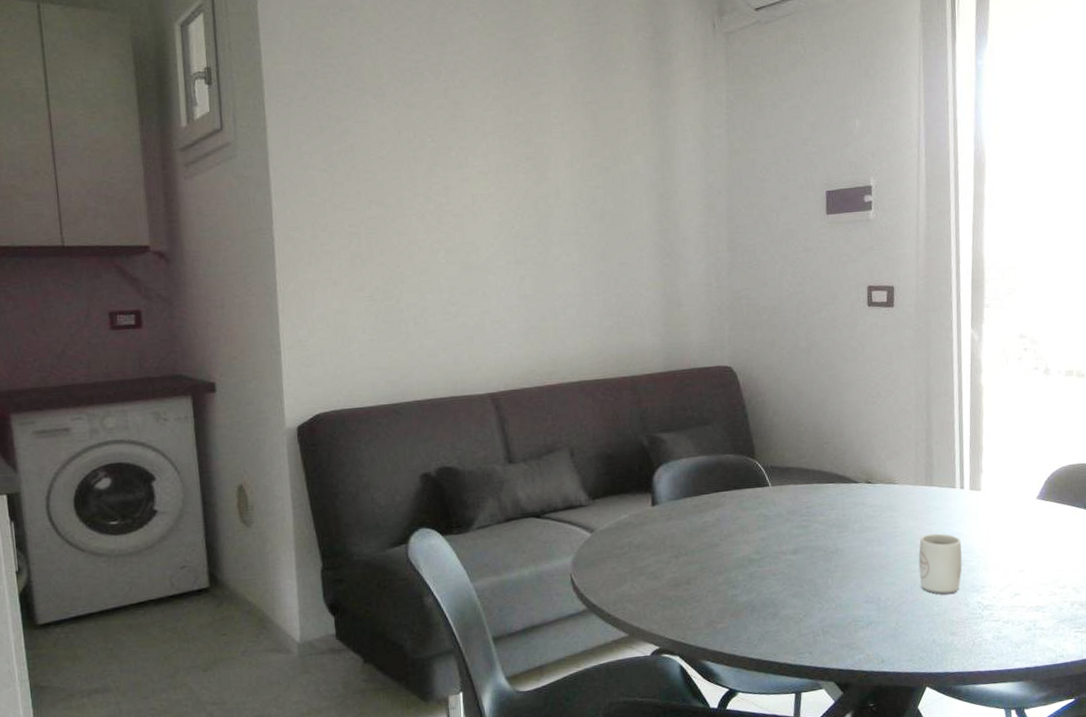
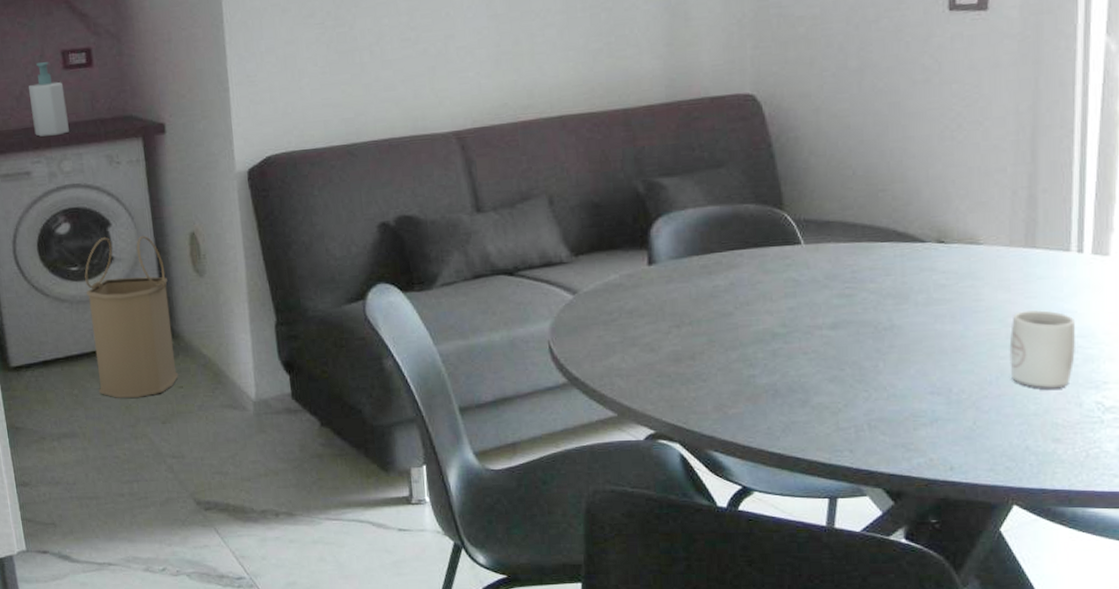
soap bottle: none [72,322,114,395] -> present [29,62,69,138]
basket: none [125,488,222,650] -> present [84,235,178,398]

